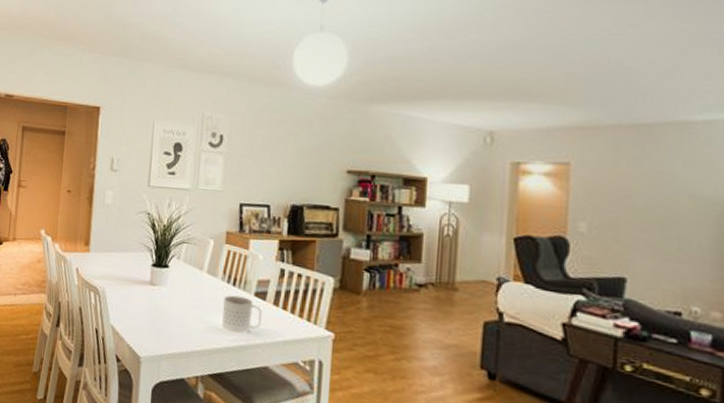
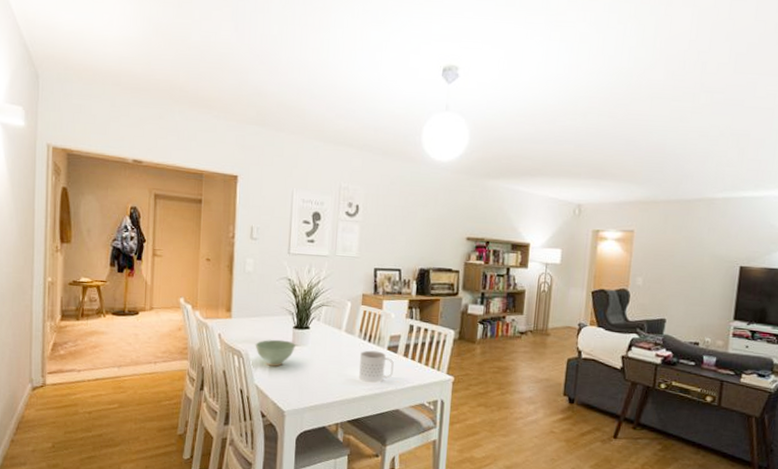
bowl: none [112,277,153,307] -> present [255,339,295,367]

